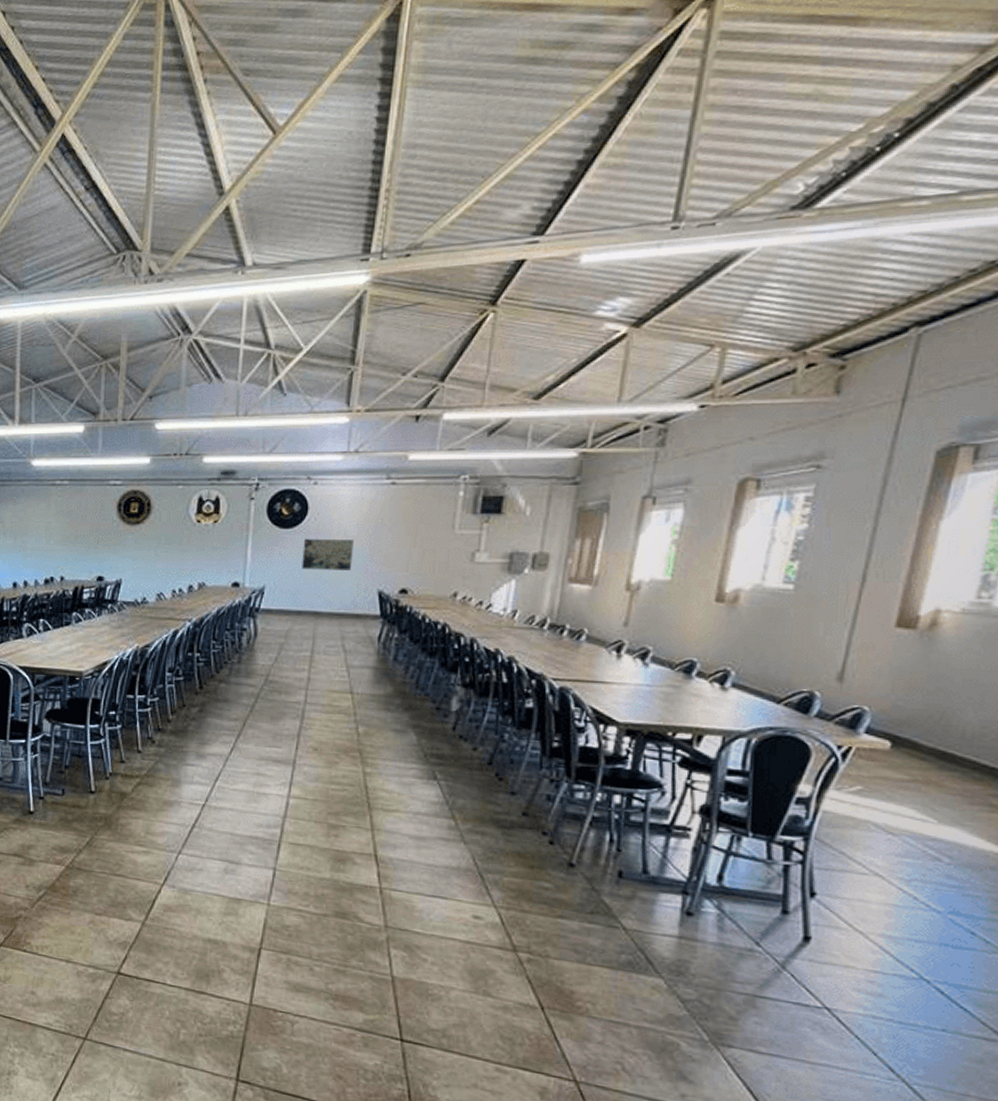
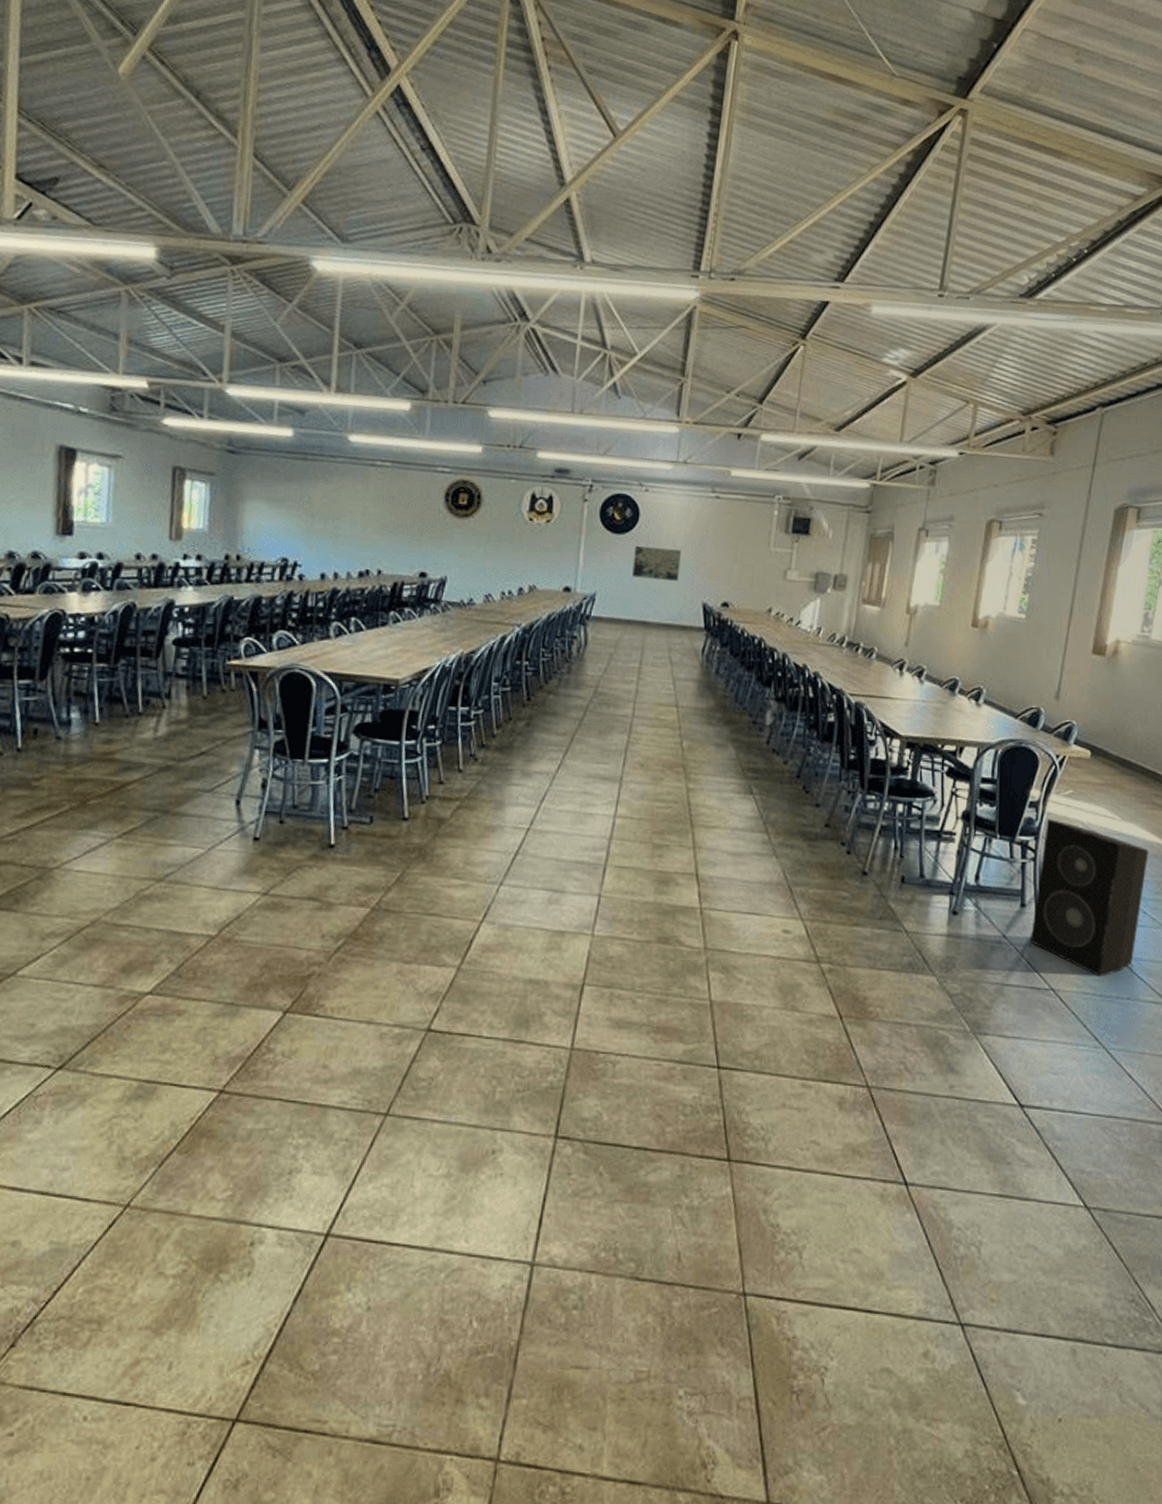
speaker: none [794,818,981,1001] -> present [1030,819,1149,977]

